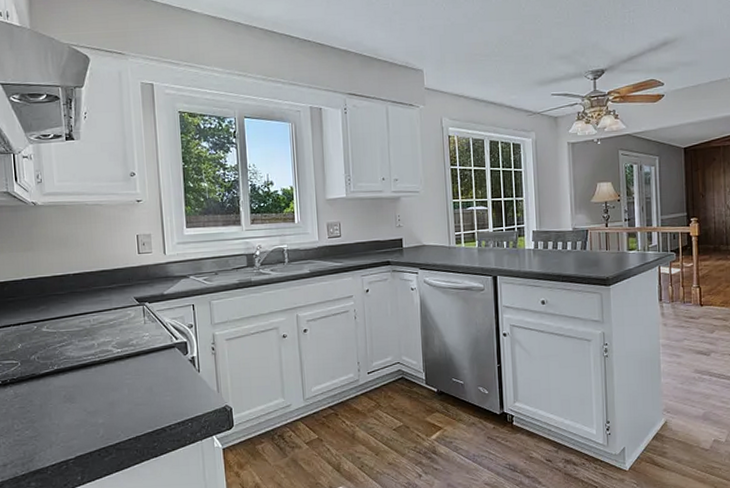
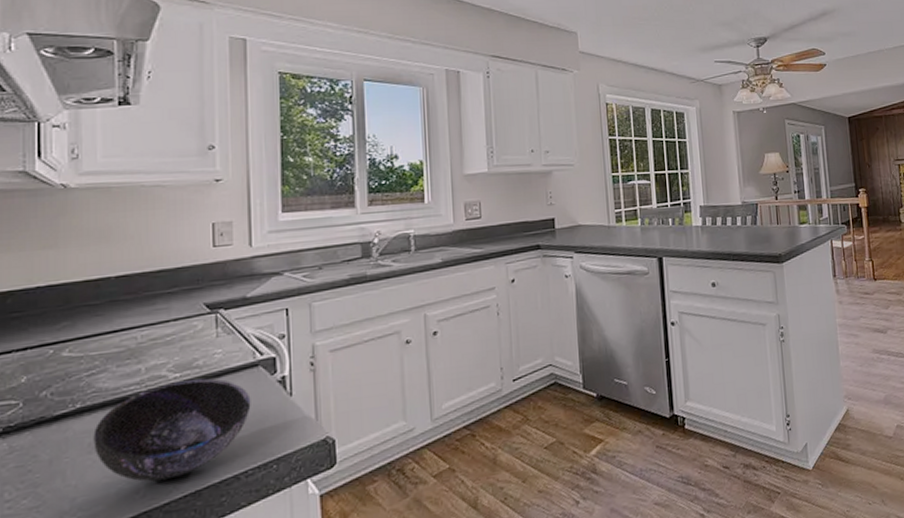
bowl: none [67,354,171,427] -> present [93,378,251,482]

